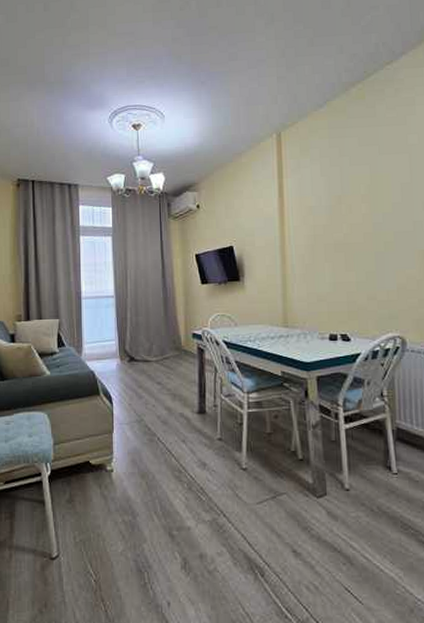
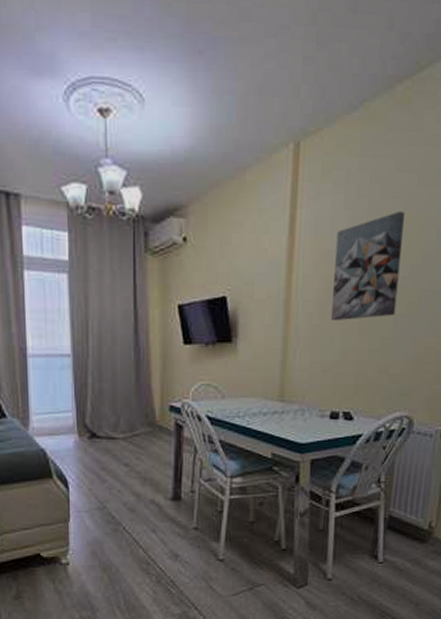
wall art: none [318,173,376,259] -> present [331,211,404,320]

